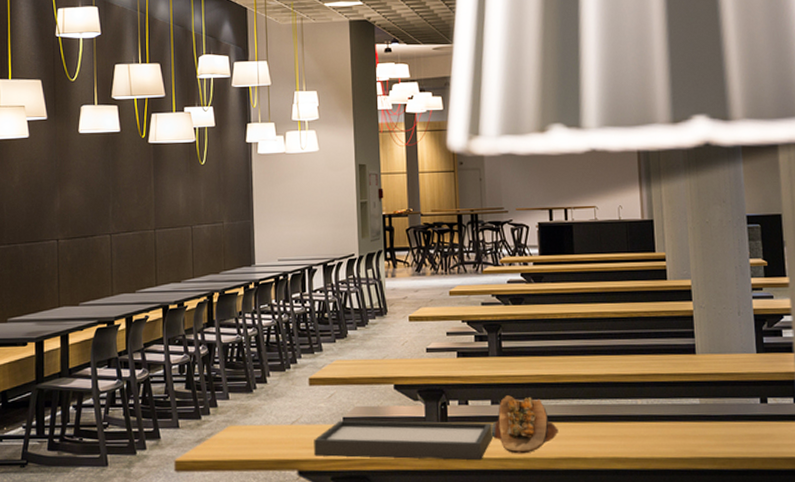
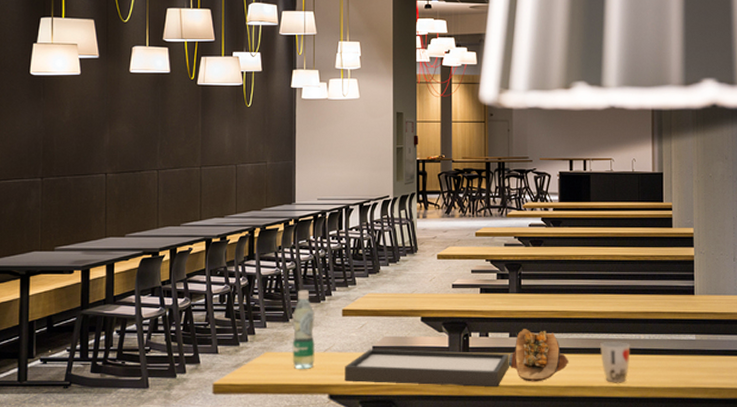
bottle: none [256,358,282,443] -> present [292,290,316,369]
cup: none [591,407,627,454] -> present [599,341,631,383]

